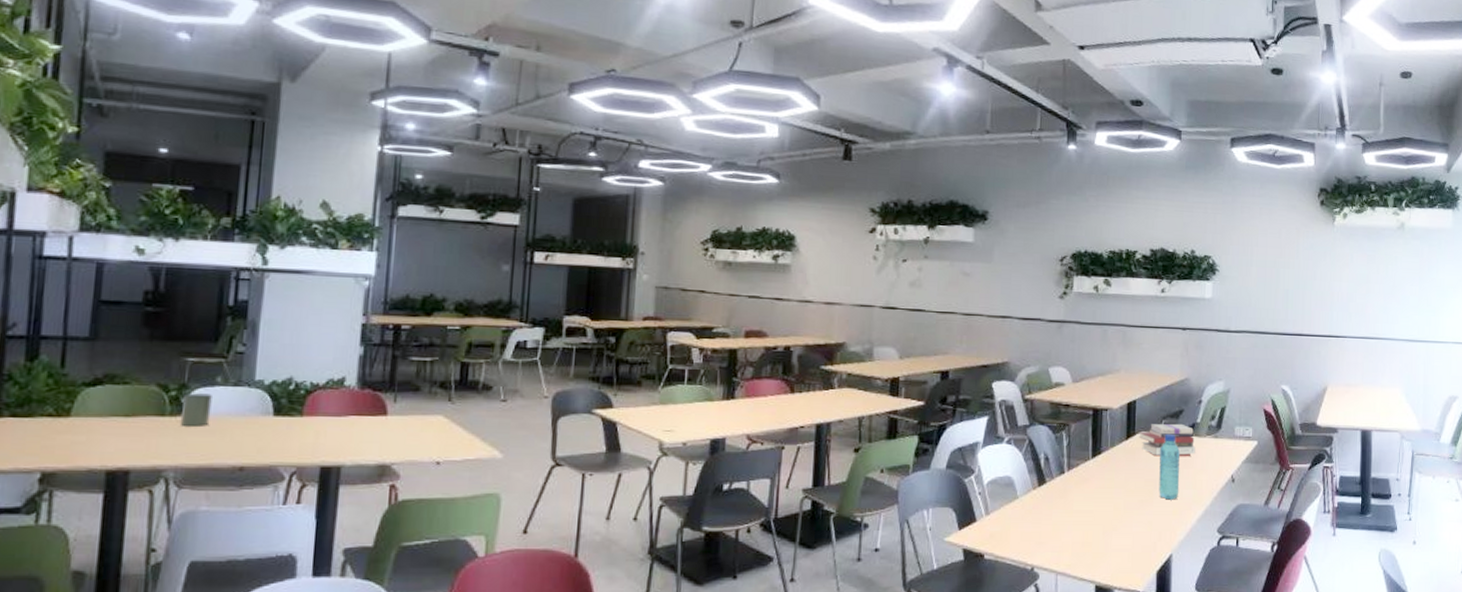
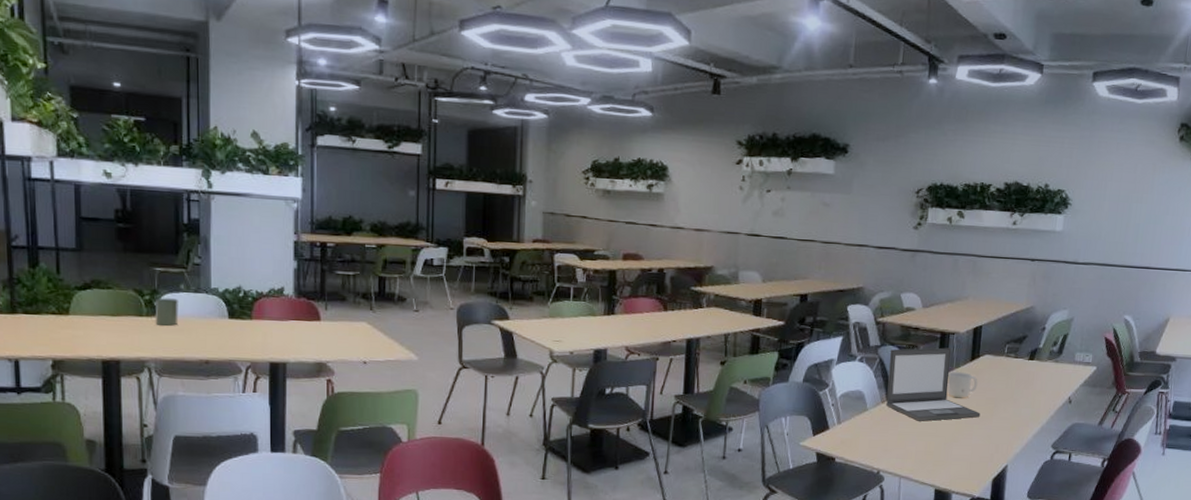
laptop: none [1038,425,1140,508] -> present [886,347,981,422]
mug: none [1103,452,1135,481] -> present [947,372,978,399]
books: present [1139,423,1195,456] -> none [983,348,1036,378]
water bottle: present [1159,433,1180,500] -> none [998,357,1021,417]

